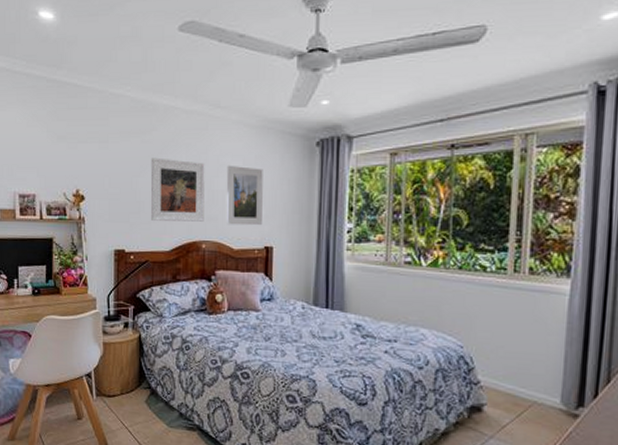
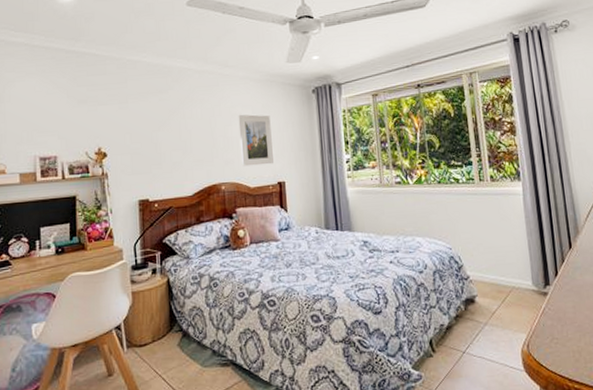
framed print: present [150,157,205,222] -> none [168,113,222,170]

